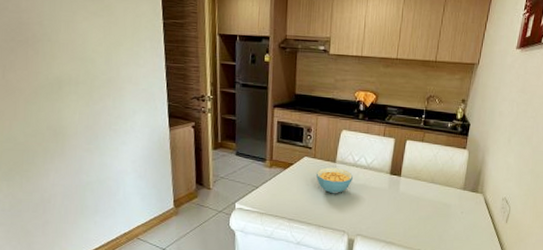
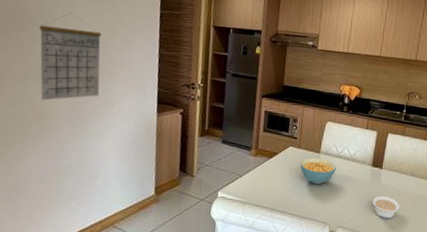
calendar: none [43,27,110,119] -> present [39,12,102,101]
legume: none [389,203,420,227] -> present [371,195,400,220]

